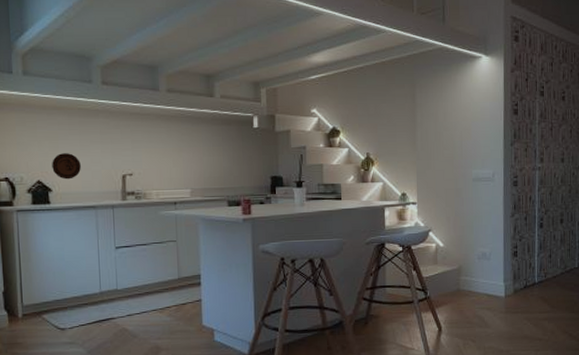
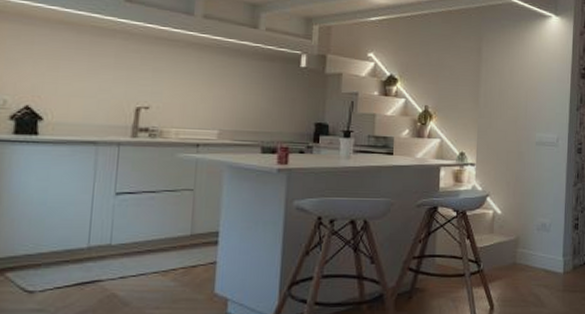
decorative plate: present [52,153,81,180] -> none [47,76,85,108]

